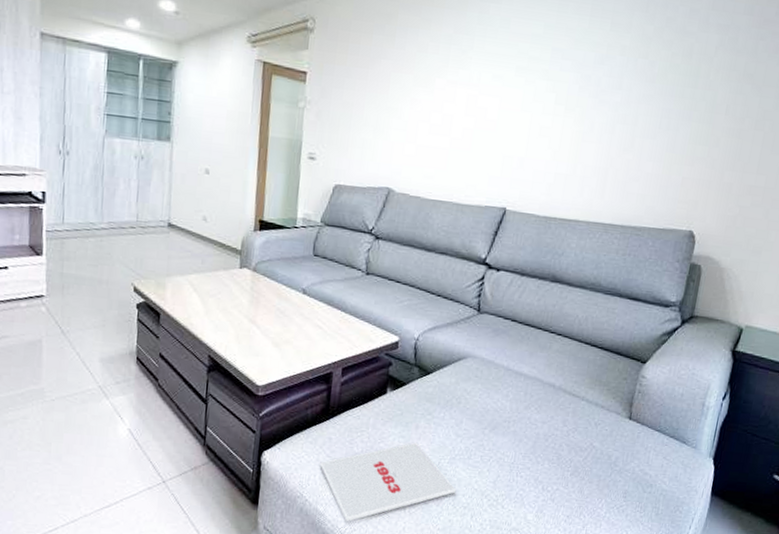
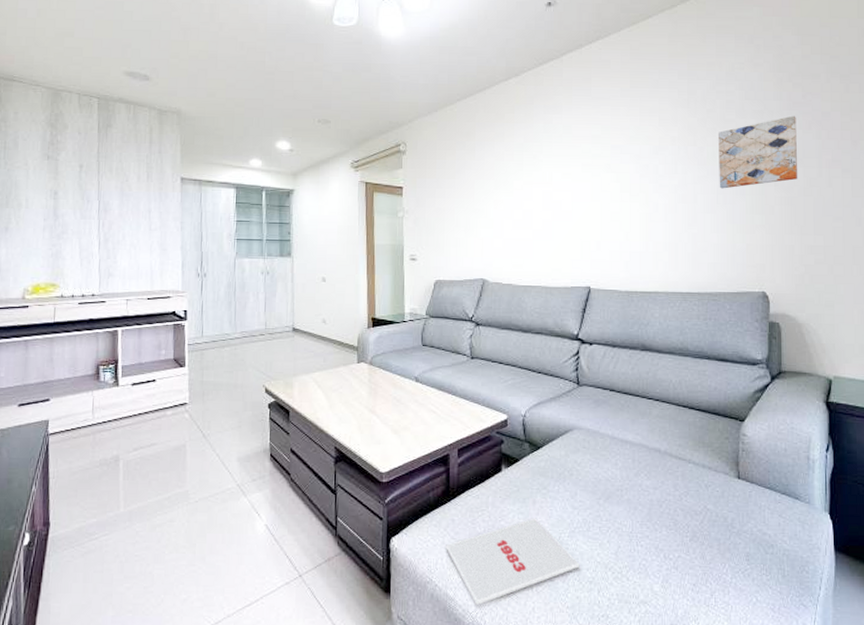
wall art: none [664,35,764,113] -> present [719,115,798,189]

